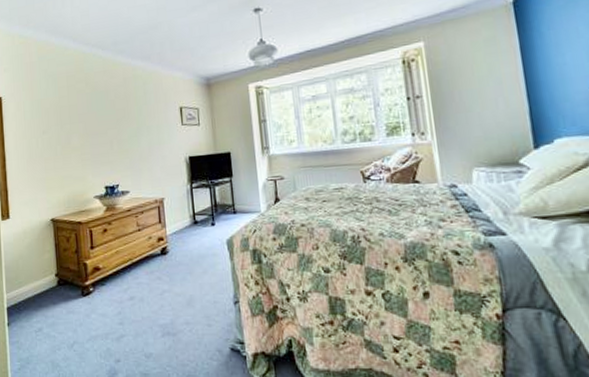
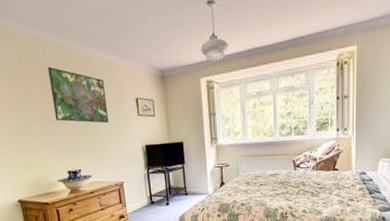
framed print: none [93,80,151,134] -> present [47,67,109,123]

